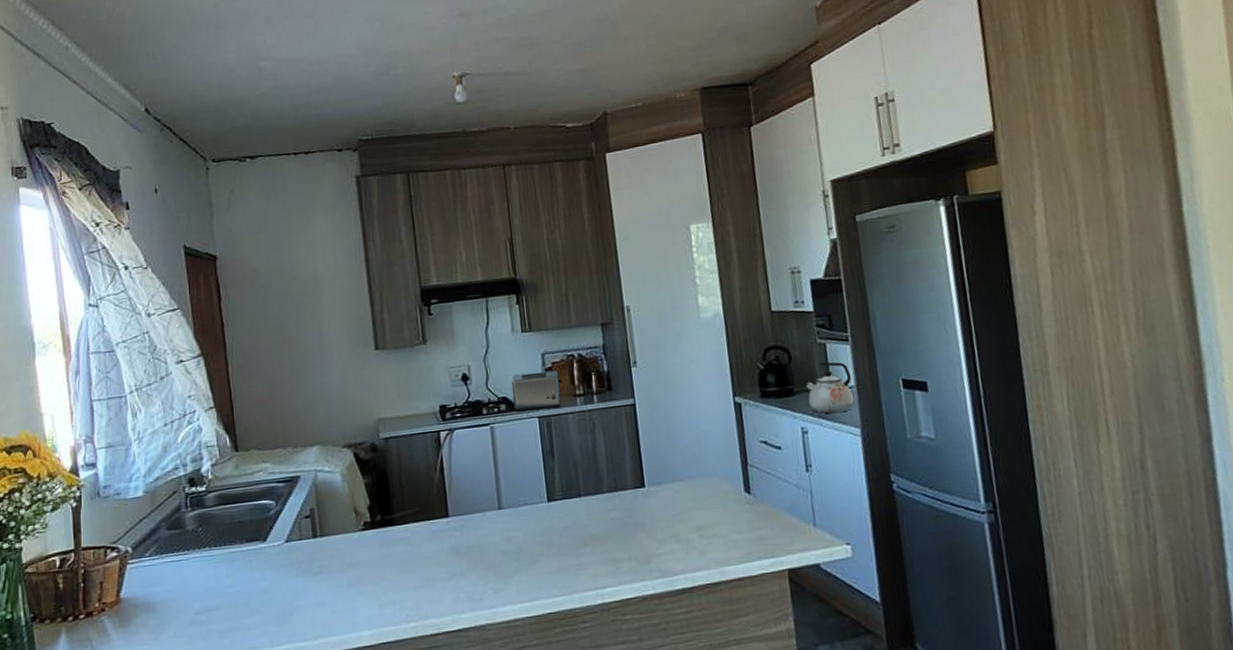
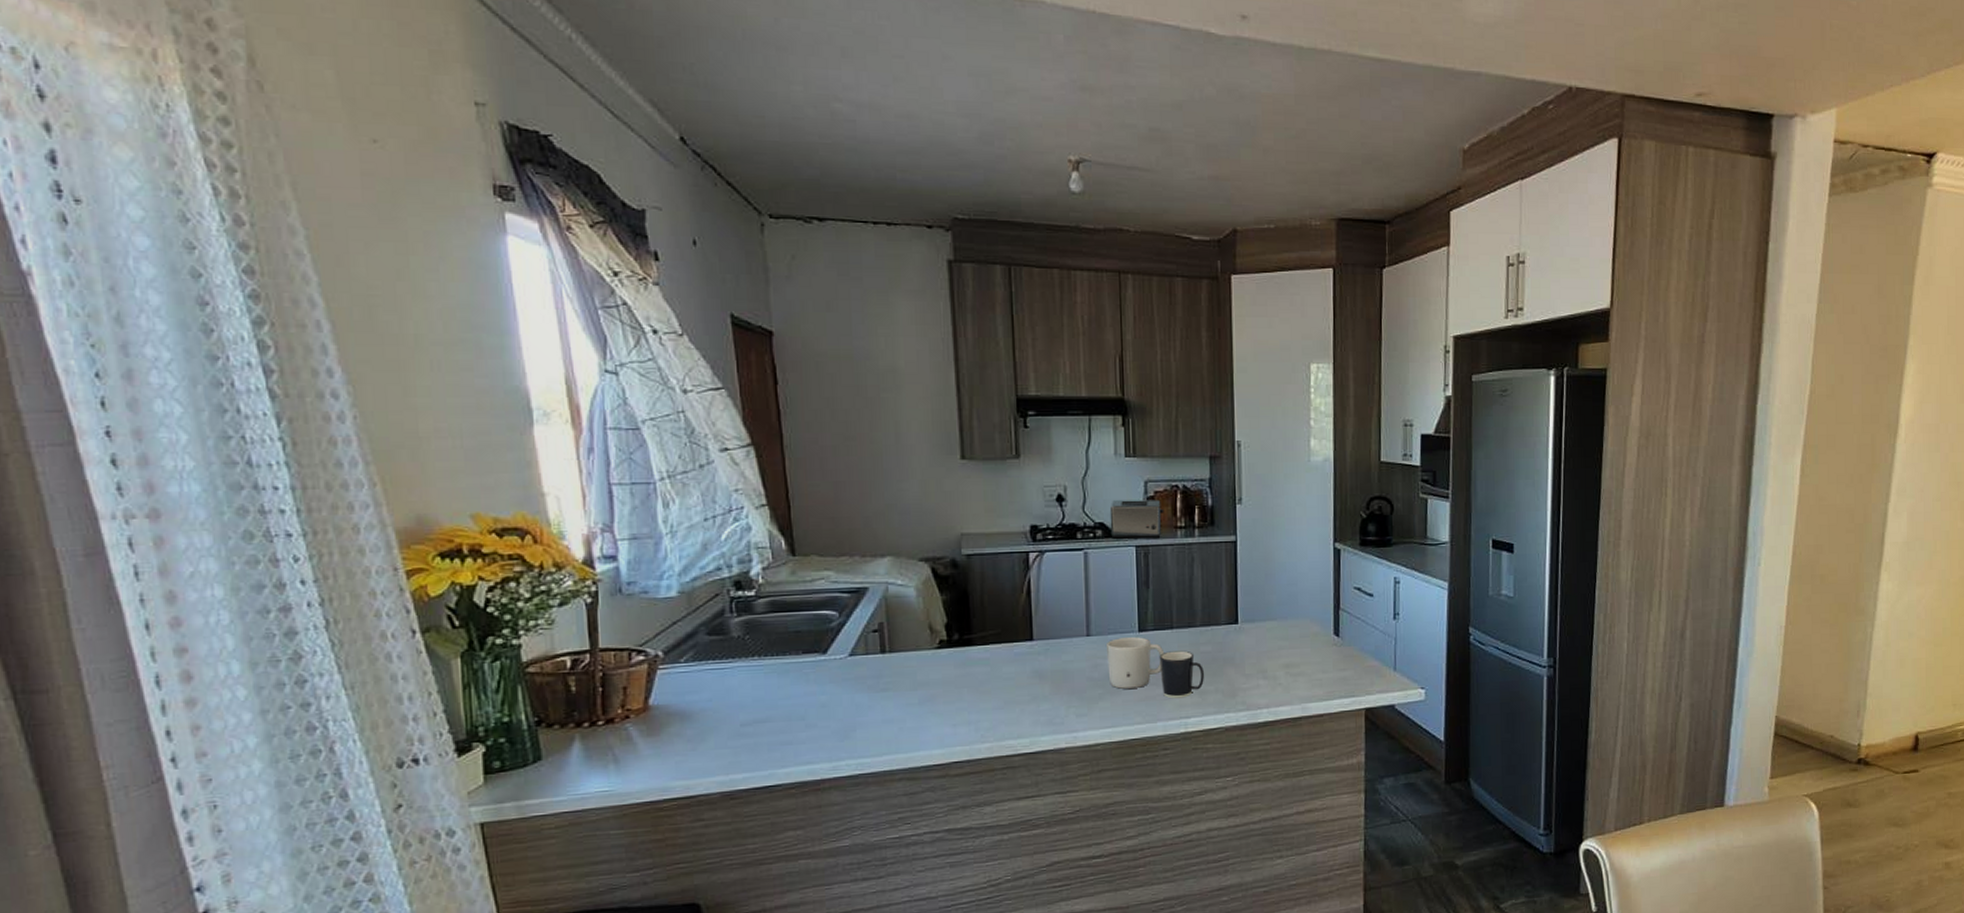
mug: none [517,507,575,561] -> present [1105,637,1165,689]
mug: none [570,518,617,569] -> present [1159,650,1205,699]
kettle: present [805,361,854,414] -> none [1403,516,1446,567]

